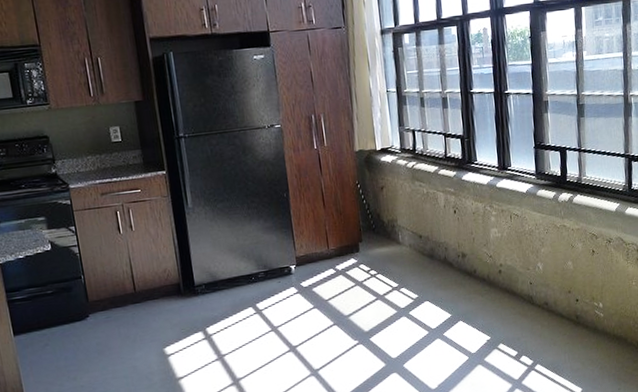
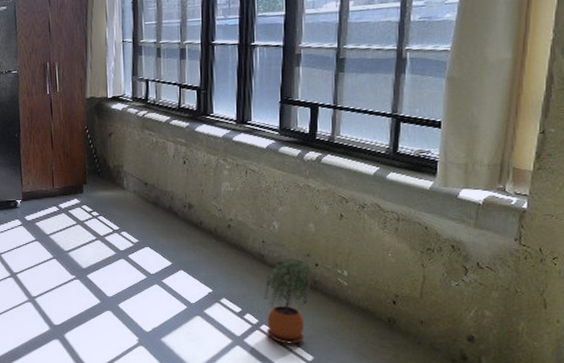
potted plant: none [536,297,574,381] -> present [264,259,311,344]

